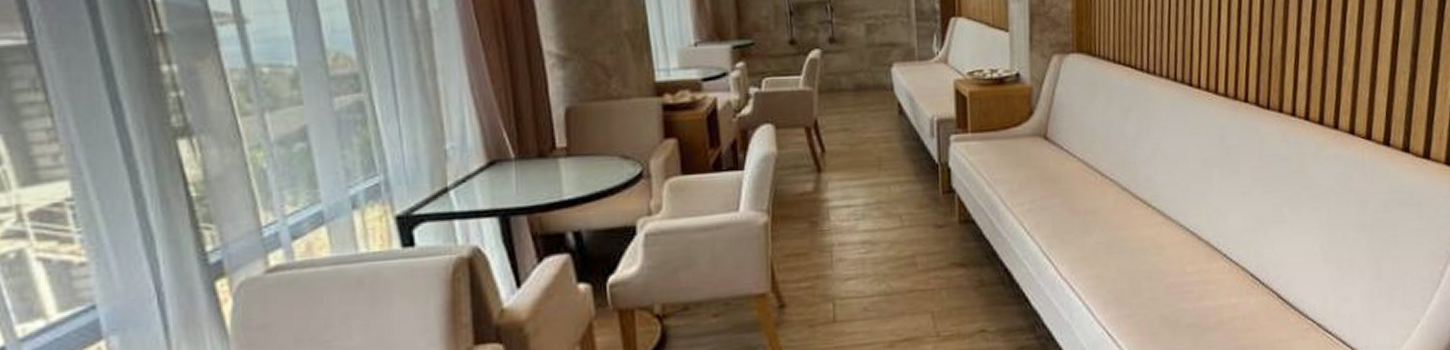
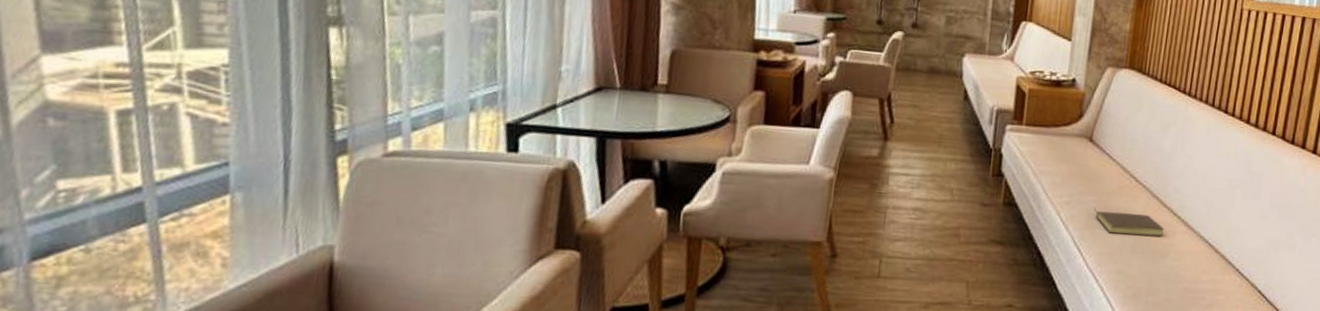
book: none [1060,210,1139,237] -> present [1094,207,1164,238]

